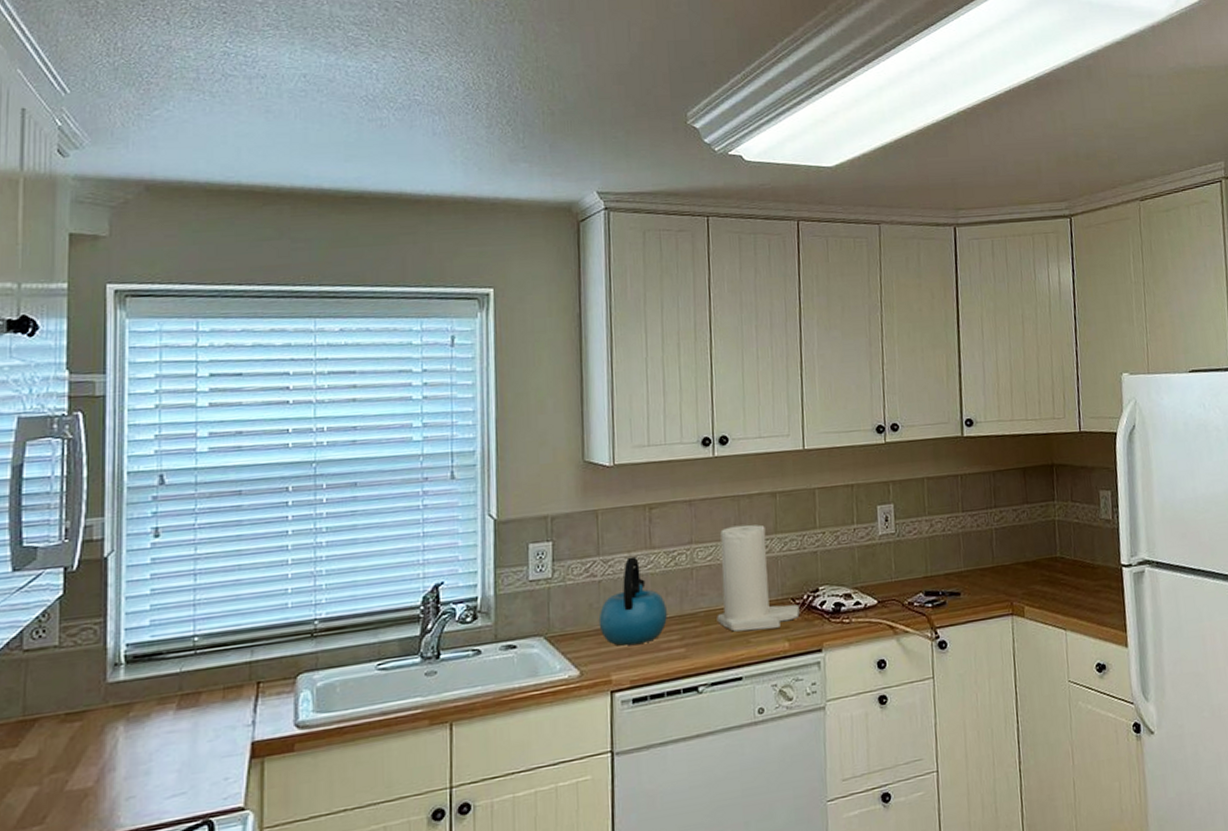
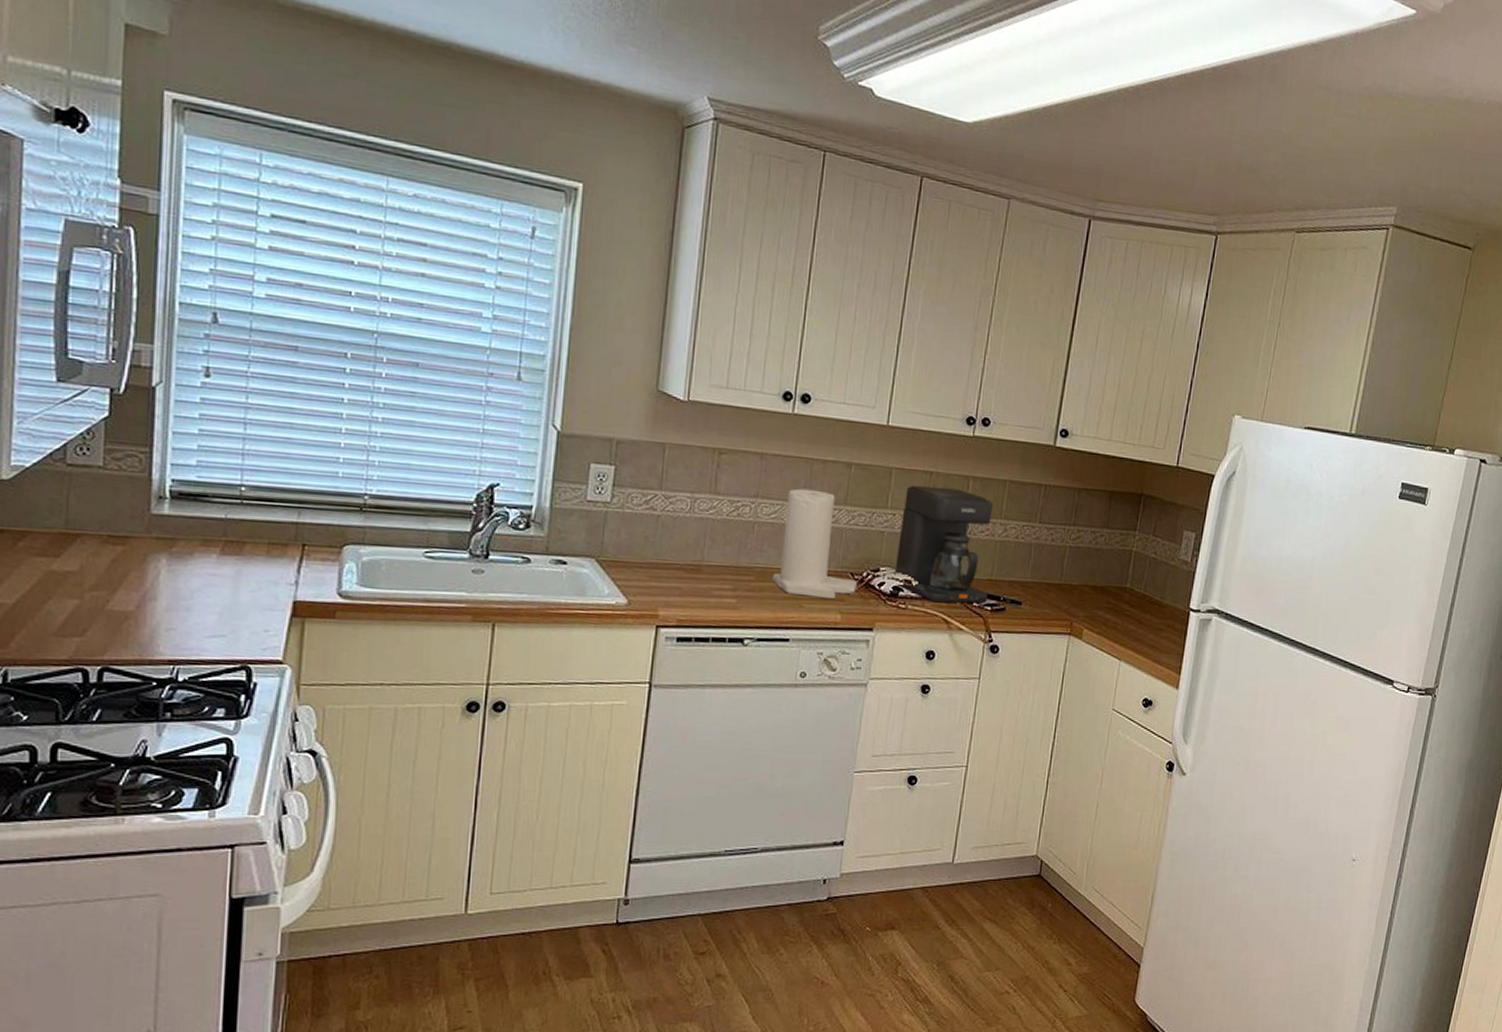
kettle: present [598,556,667,646] -> none [652,498,723,586]
coffee maker: none [831,495,927,611] -> present [894,485,993,604]

